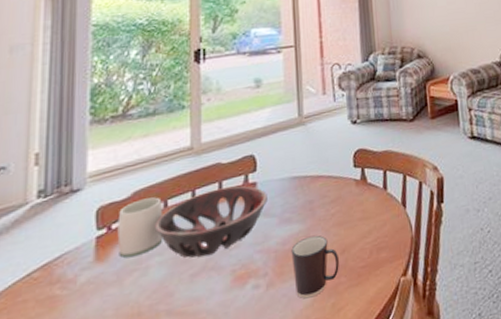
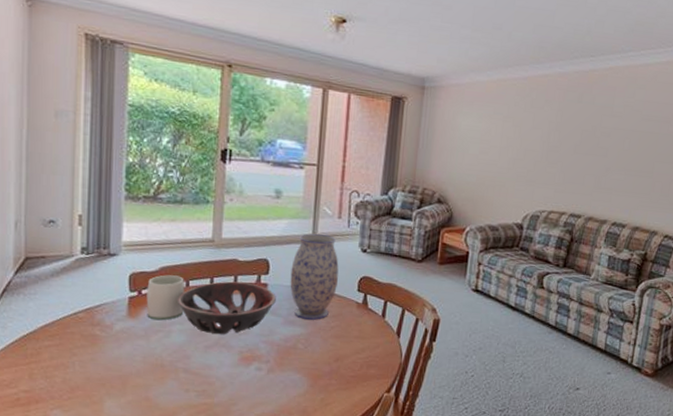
vase: none [280,114,332,213] -> present [290,234,339,320]
mug: present [291,235,340,299] -> none [291,340,333,389]

